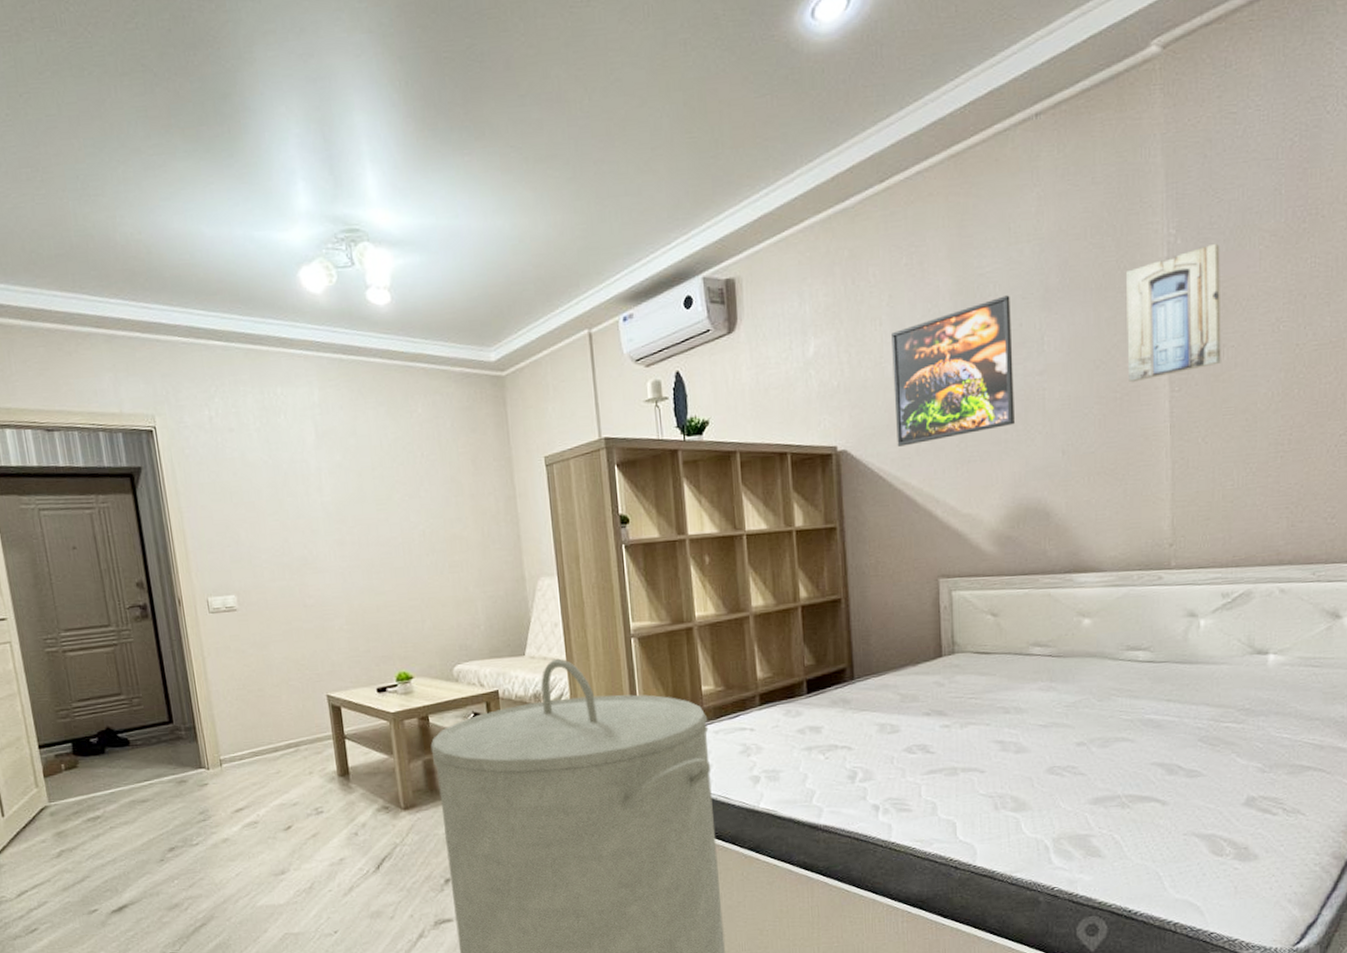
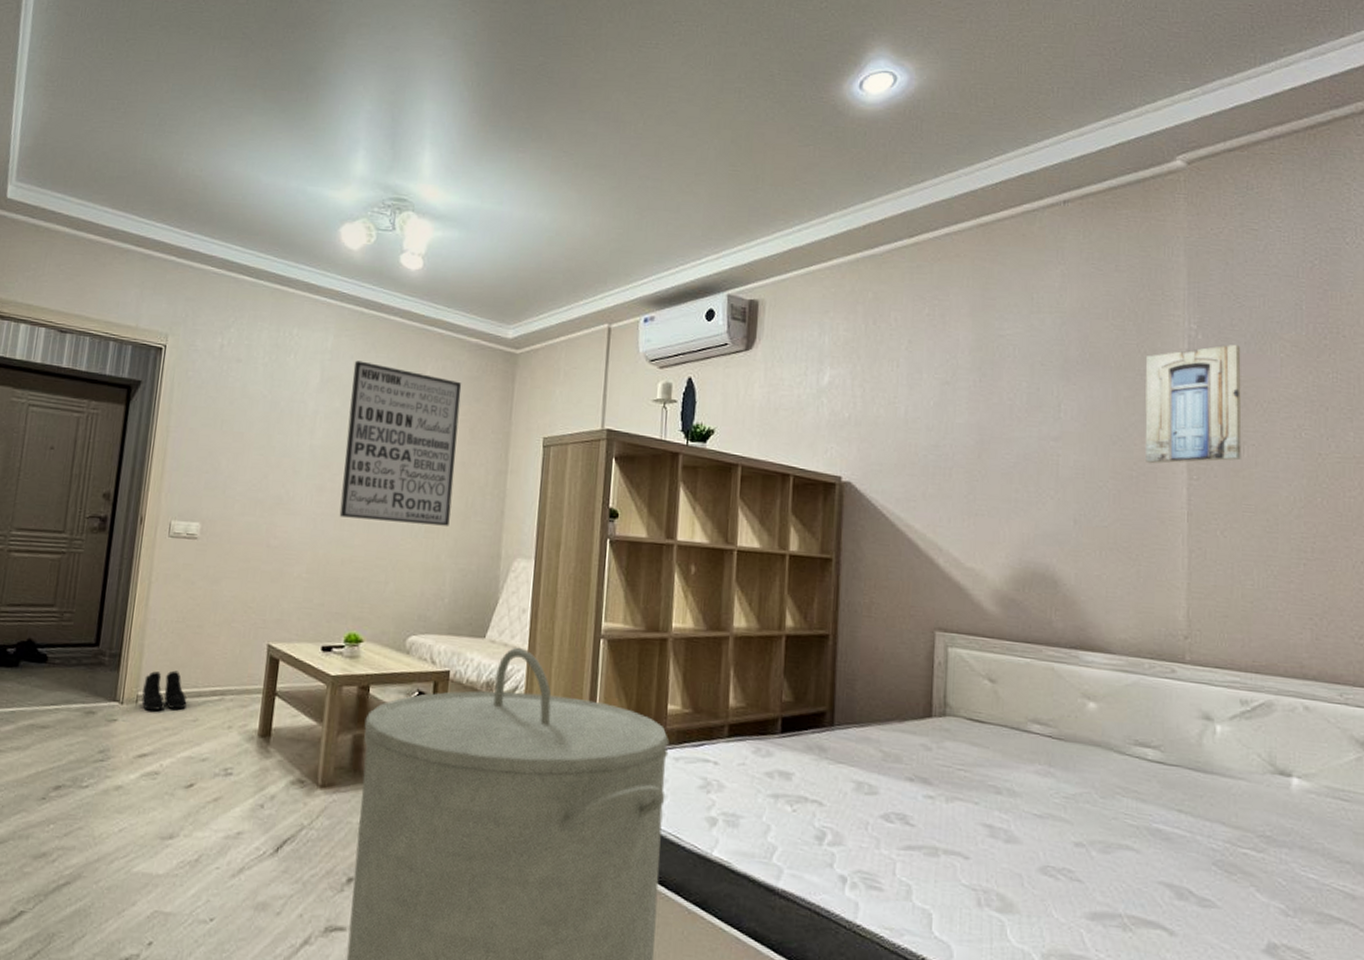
boots: none [222,732,267,772] -> present [141,670,187,711]
wall art: none [345,409,471,567] -> present [339,360,462,526]
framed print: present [891,295,1014,447] -> none [904,359,1029,488]

